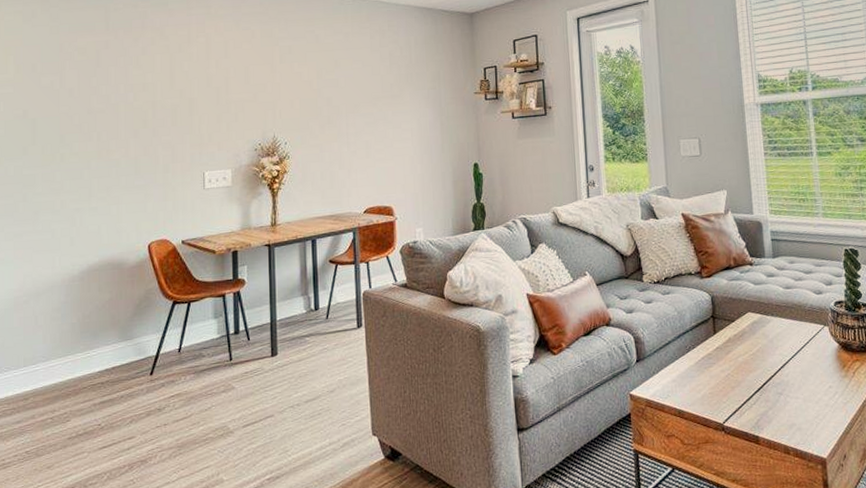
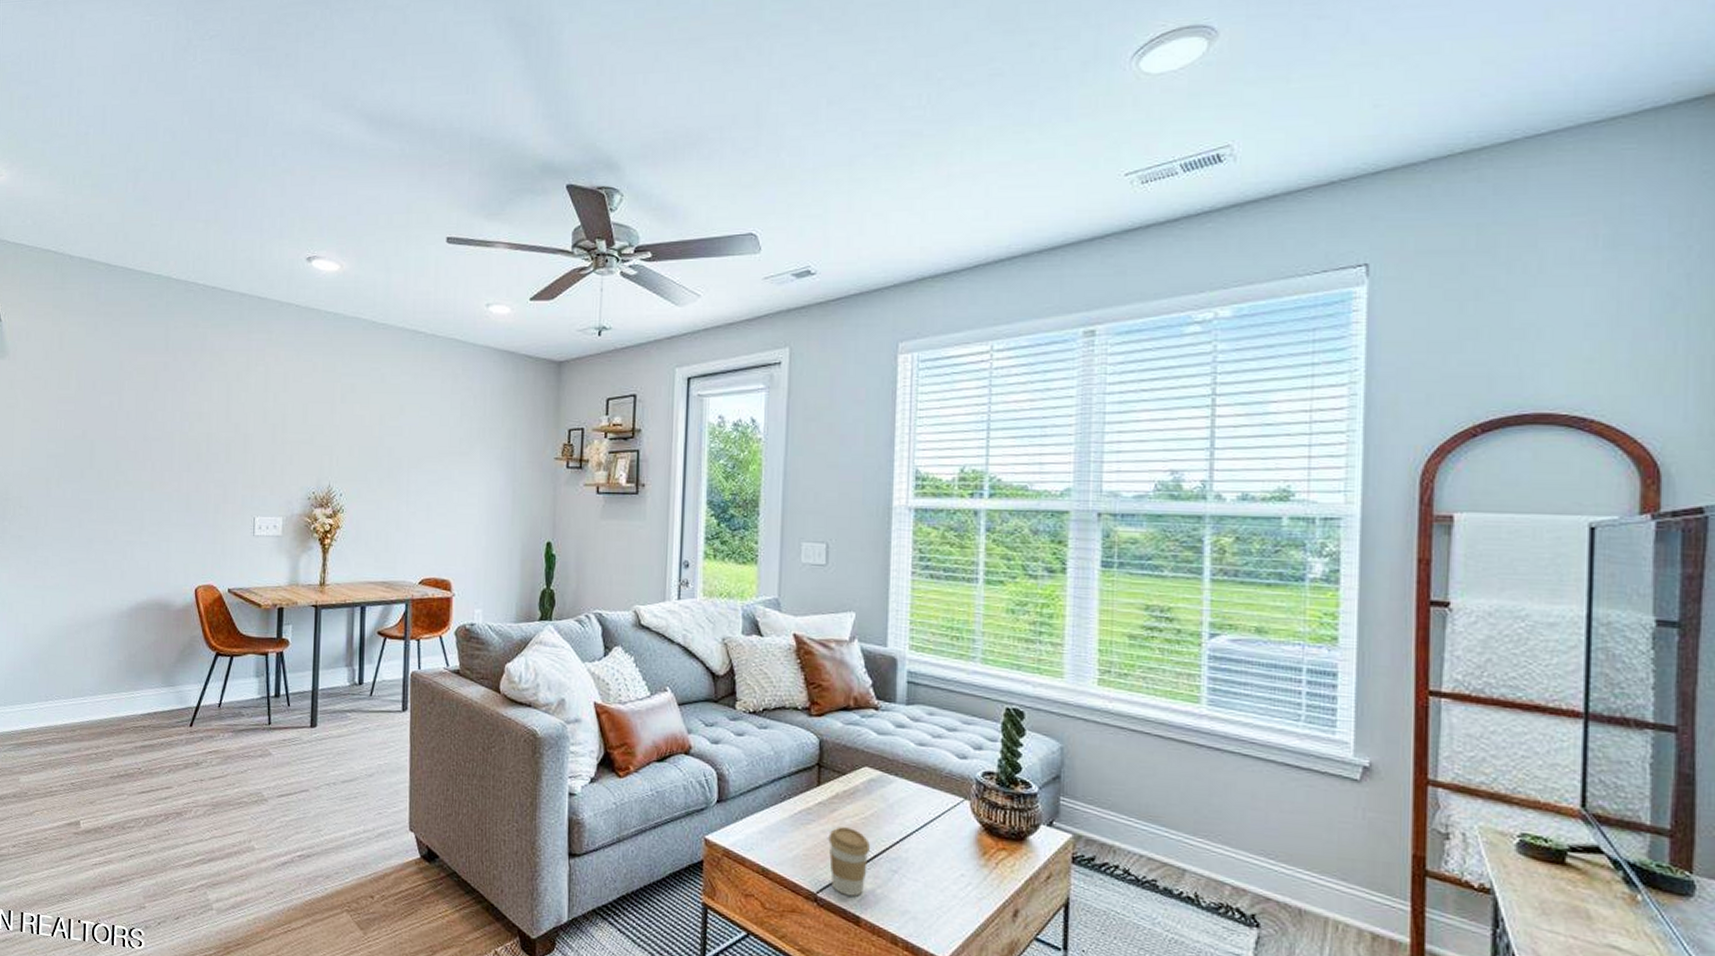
coffee cup: none [727,364,761,421] -> present [828,827,871,897]

